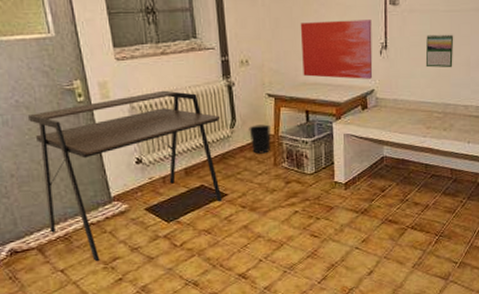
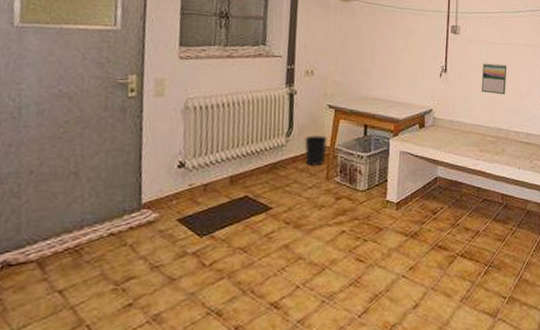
desk: present [28,90,223,262] -> none [58,92,278,282]
wall art: present [300,20,373,79] -> none [365,41,434,99]

